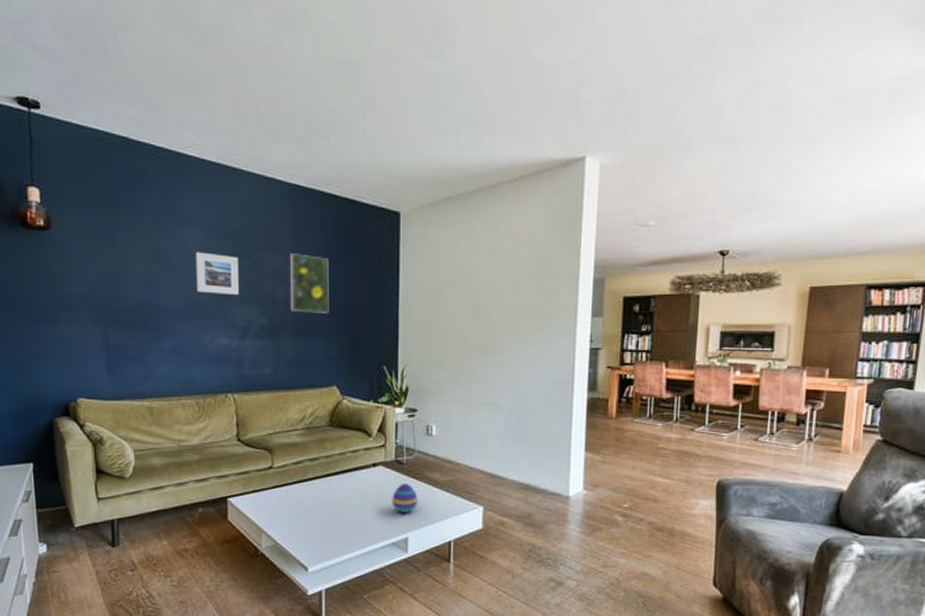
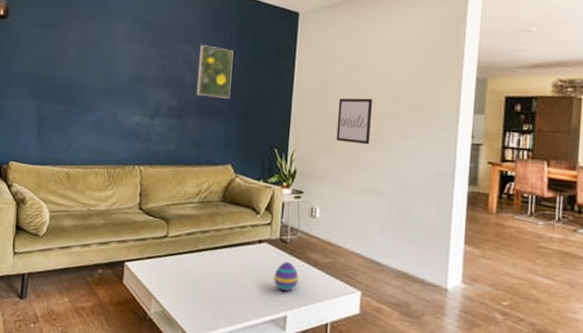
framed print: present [195,252,239,295] -> none [119,41,156,79]
wall art: none [449,306,487,356] -> present [336,98,373,145]

